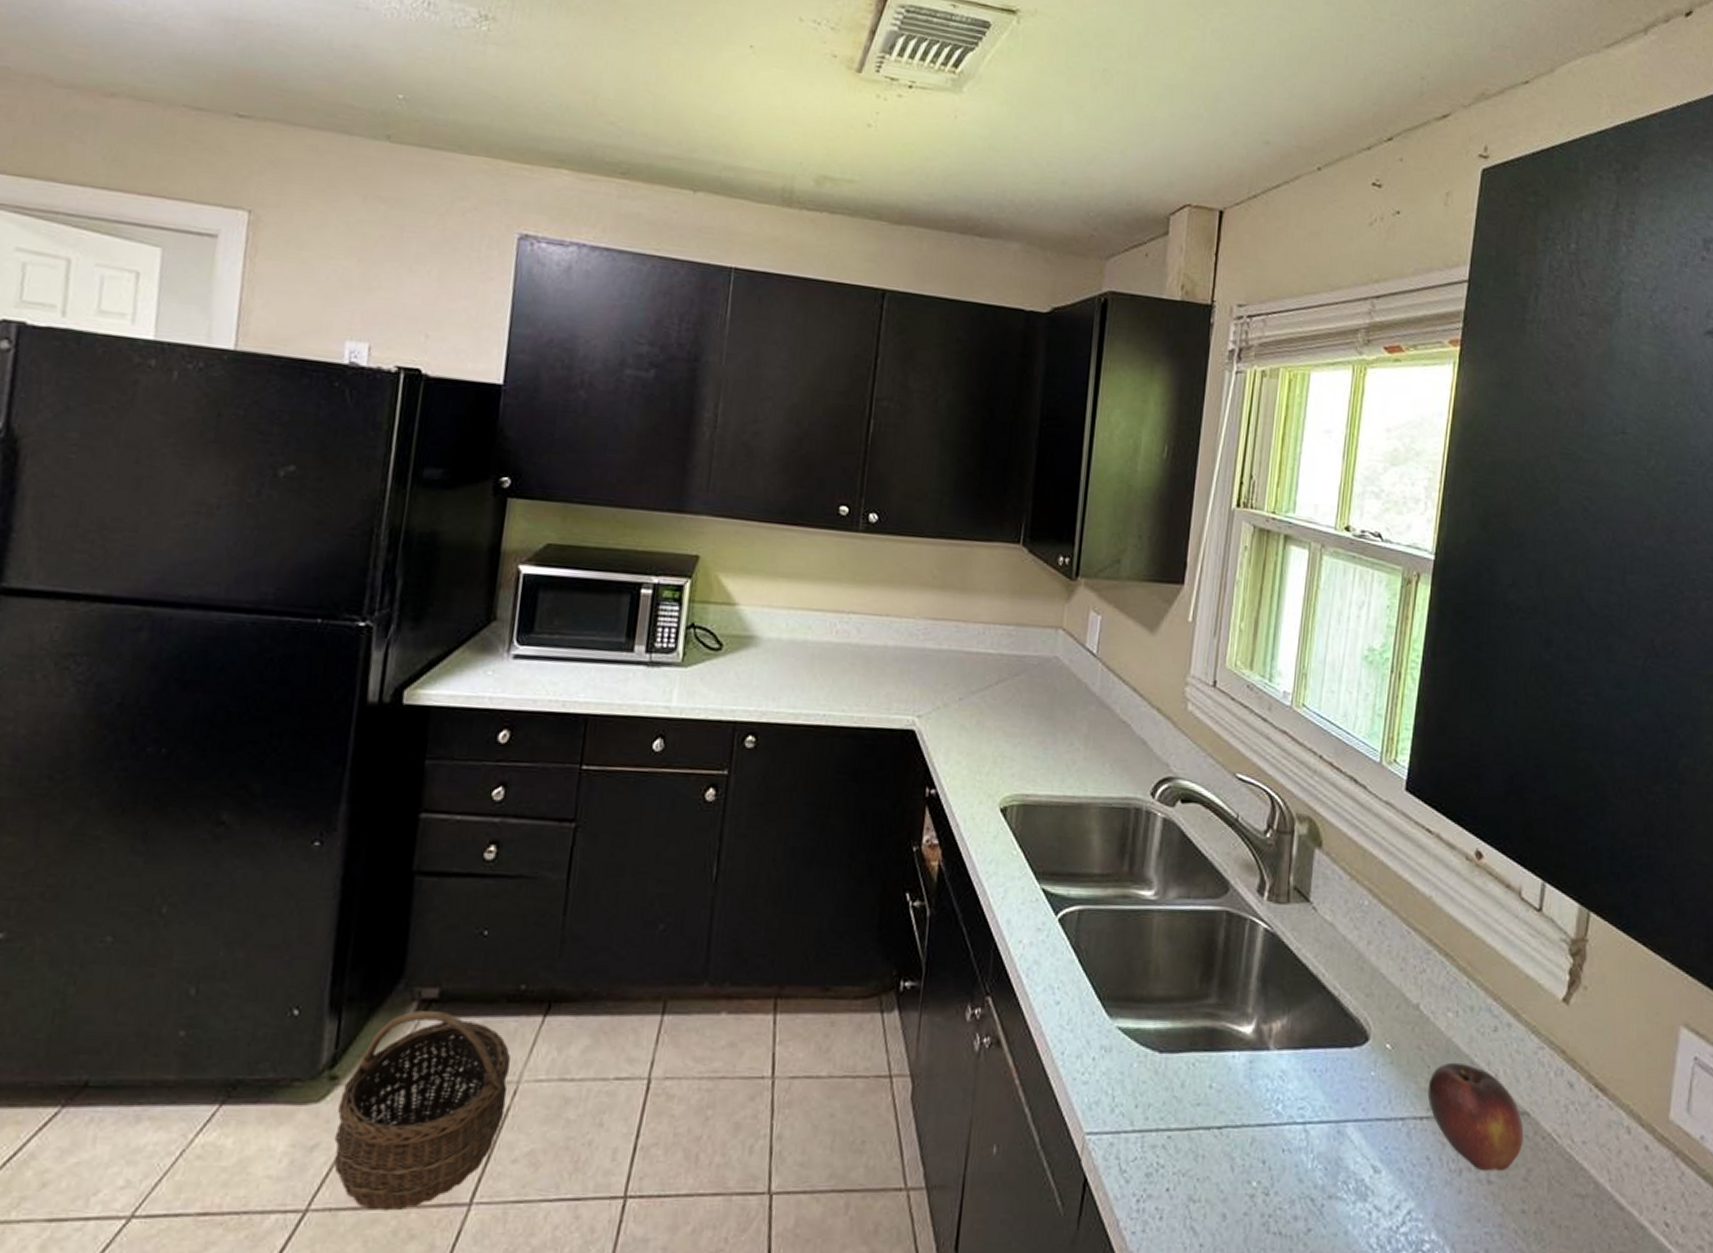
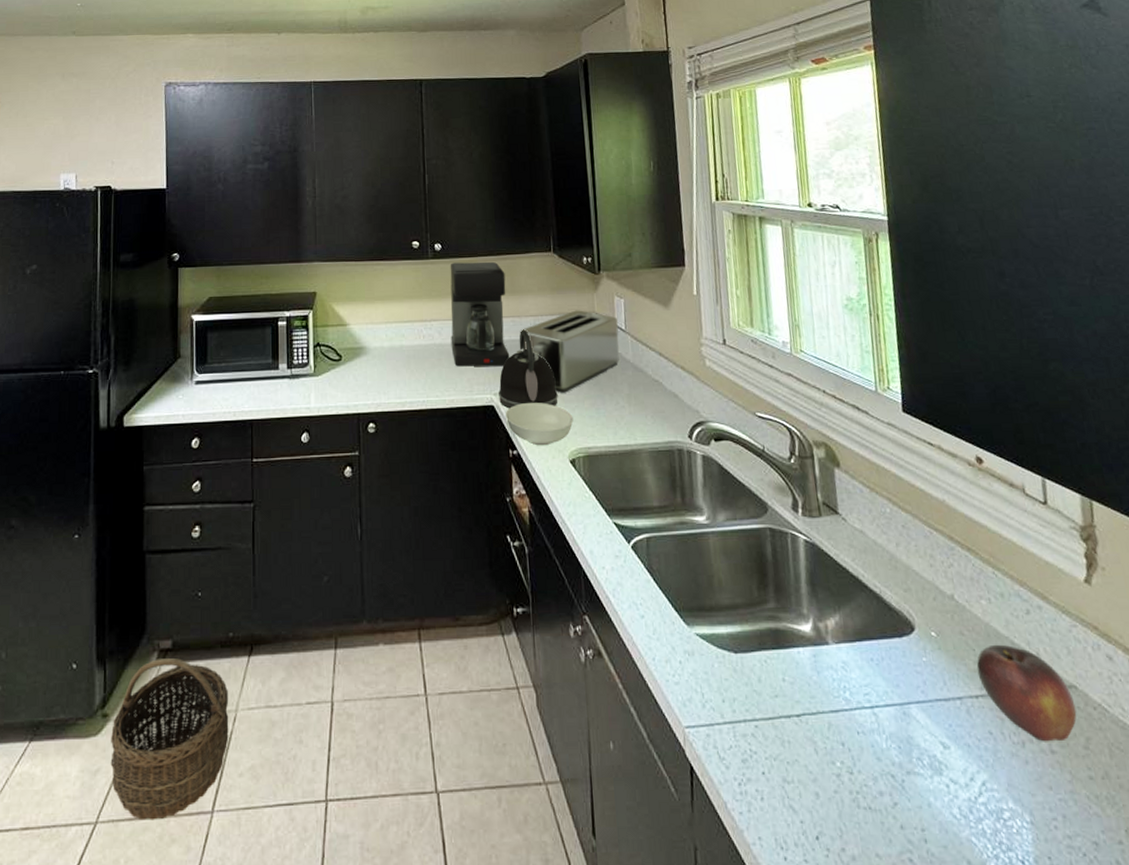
coffee maker: none [870,541,956,681] -> present [450,261,510,367]
kettle: none [923,638,999,740] -> present [499,329,558,409]
bowl: none [927,731,1014,787] -> present [505,403,574,446]
toaster: none [963,622,1089,724] -> present [519,310,620,393]

